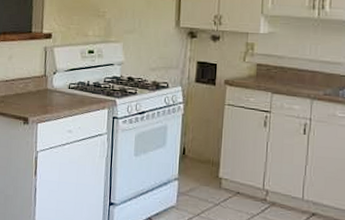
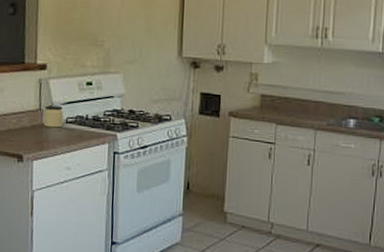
jar: none [48,72,67,93] -> present [43,105,64,128]

